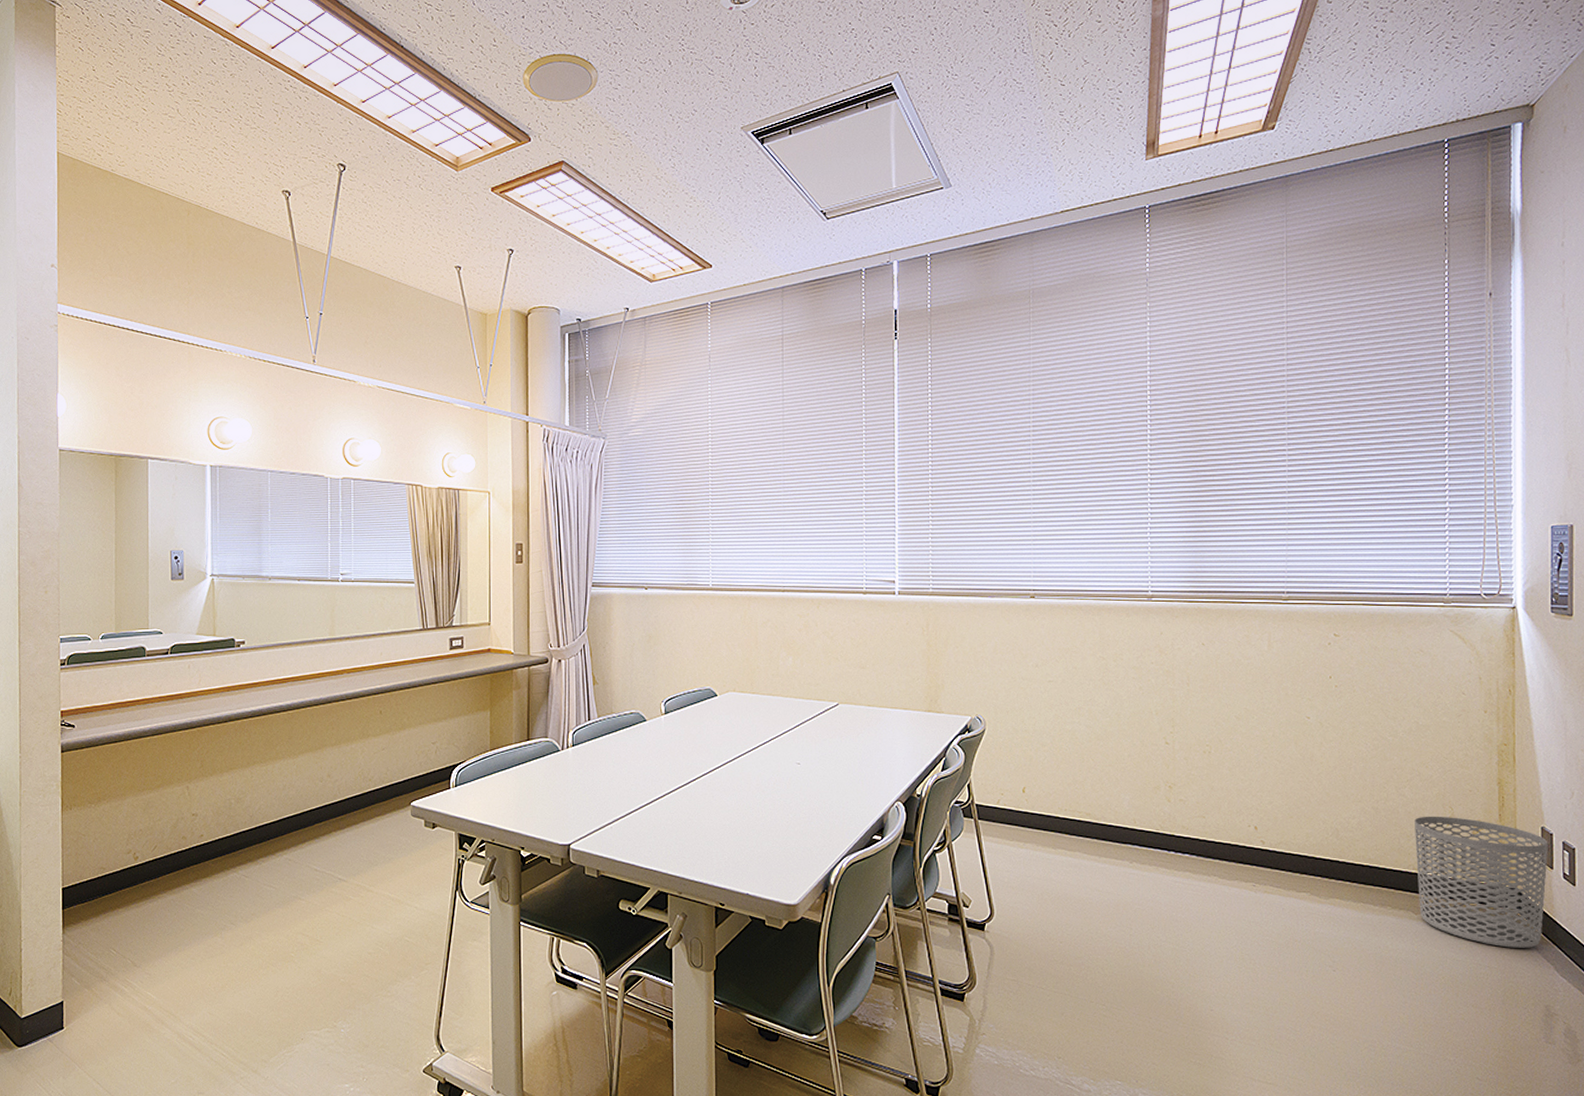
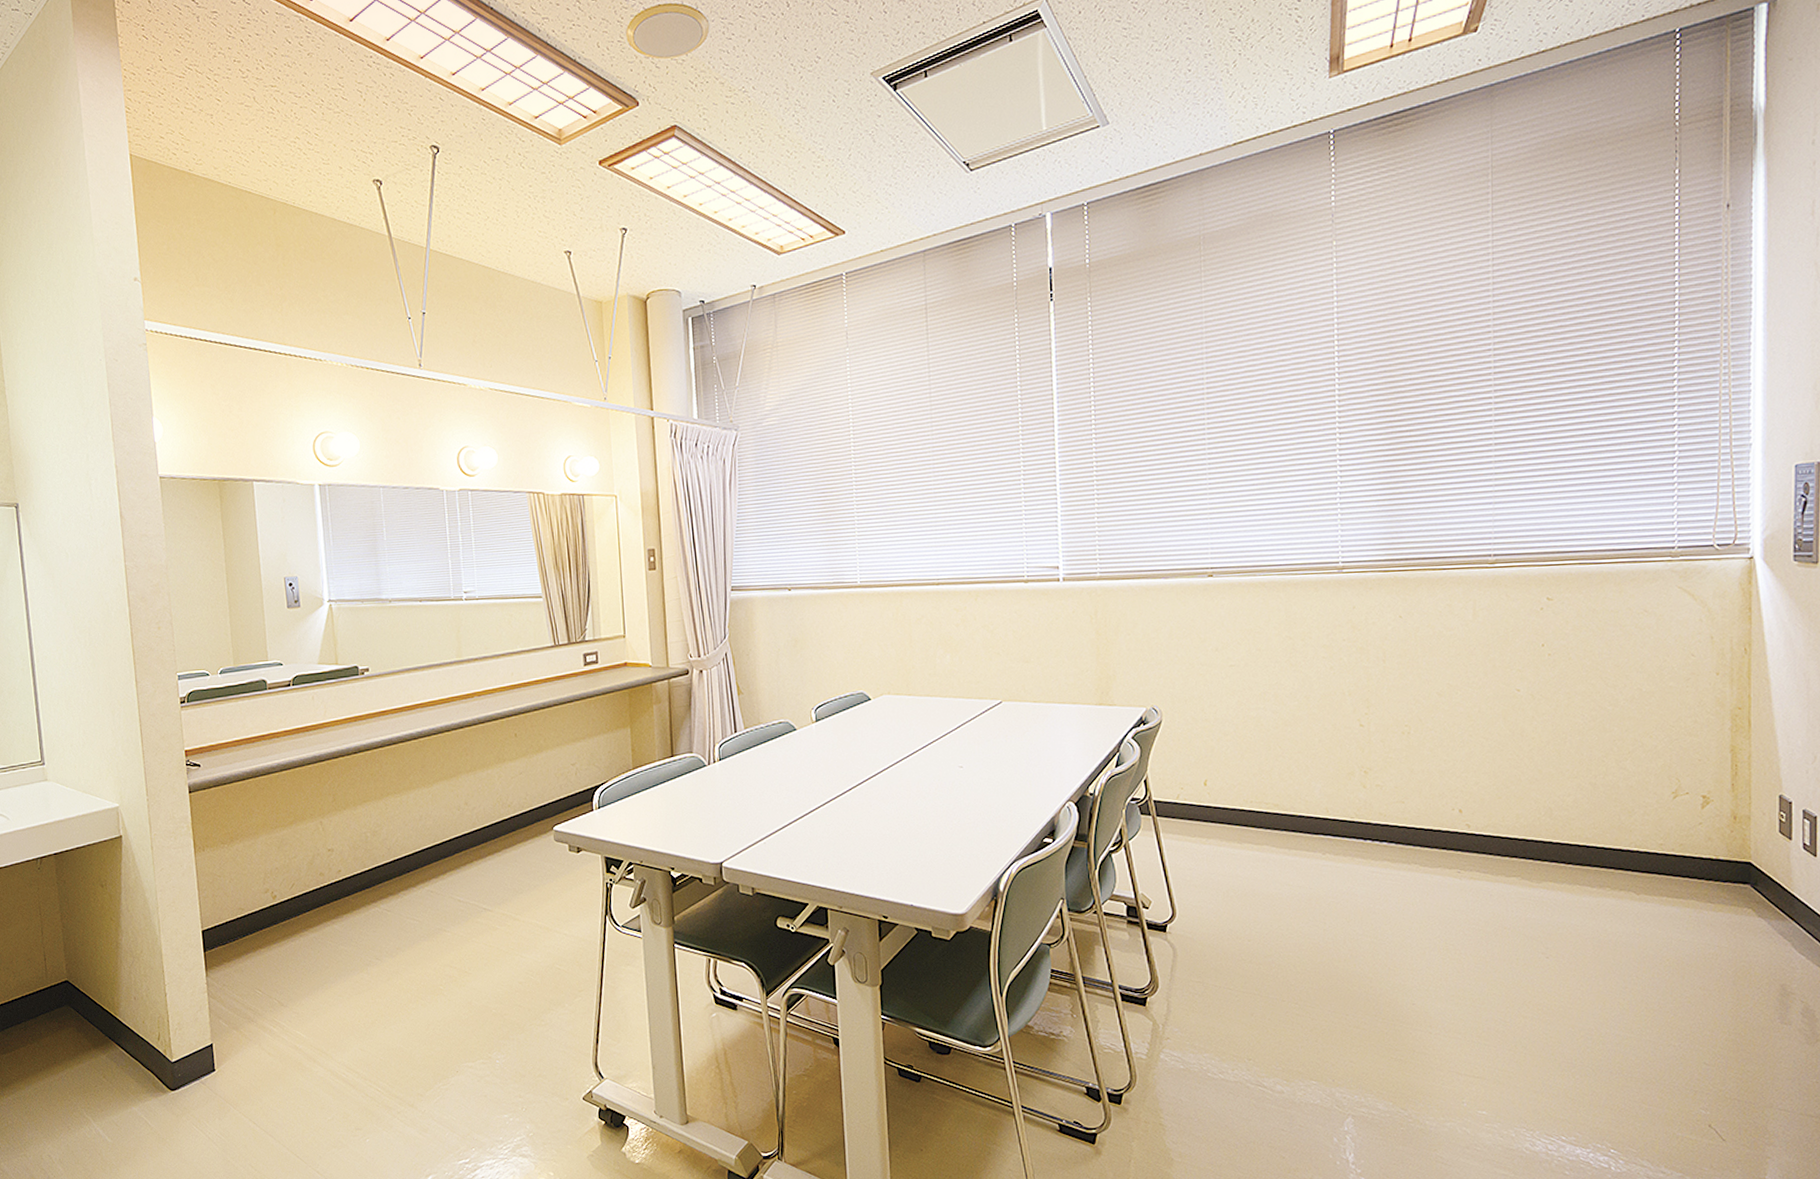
waste bin: present [1415,816,1548,948] -> none [1637,788,1787,926]

